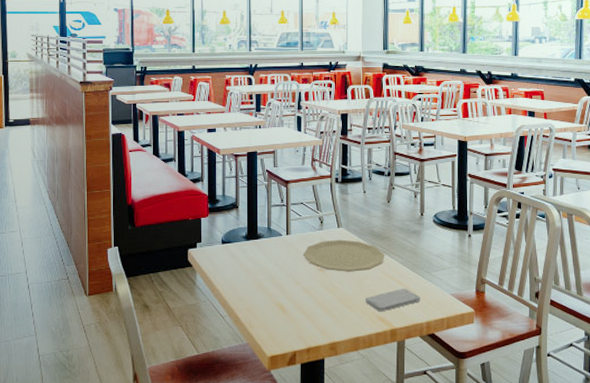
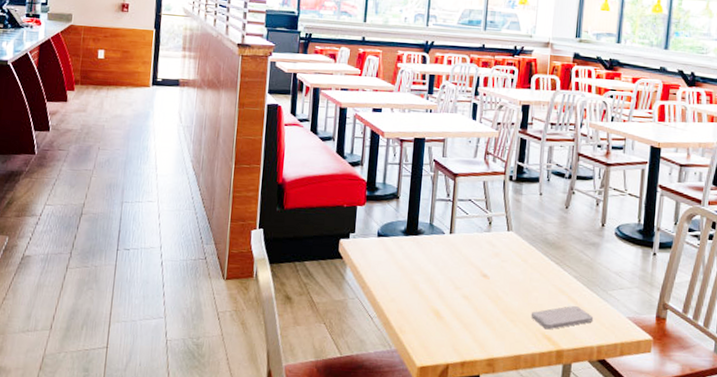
plate: present [303,239,385,272] -> none [466,244,558,282]

